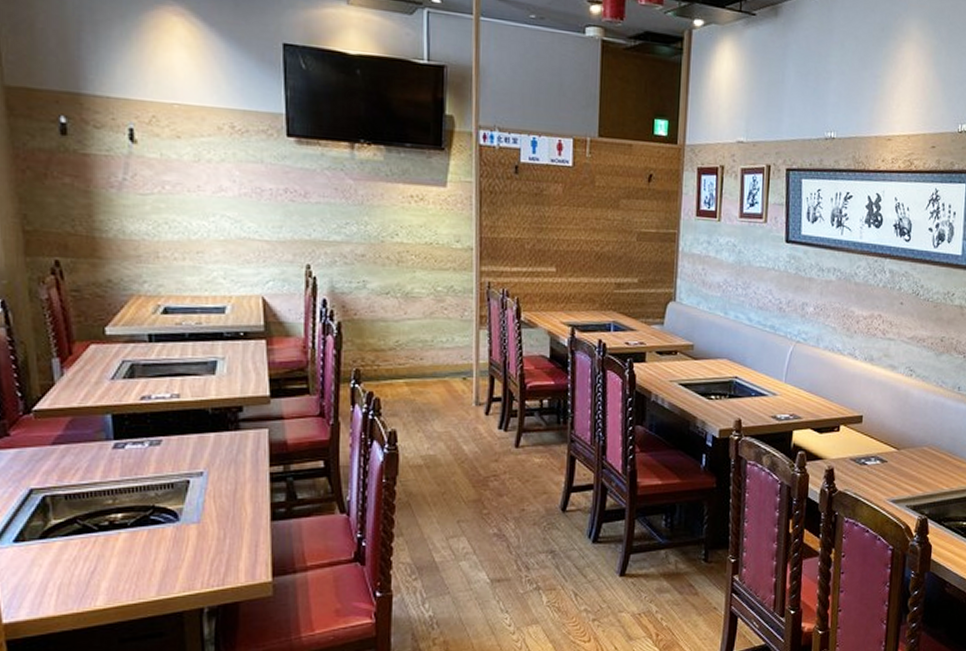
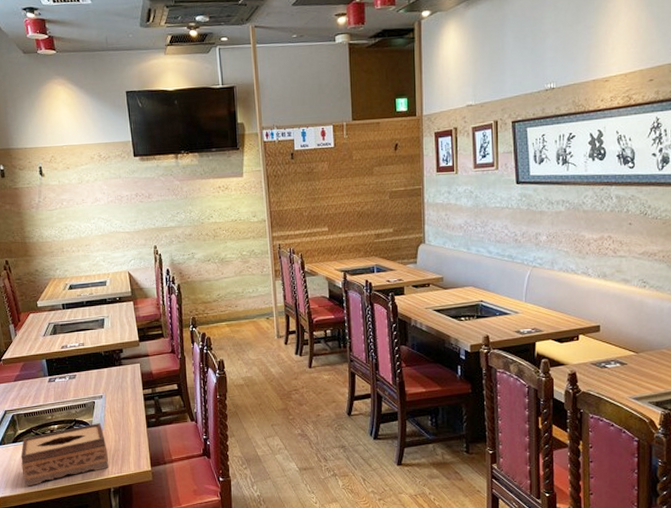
tissue box: none [51,512,205,606] -> present [20,423,109,487]

